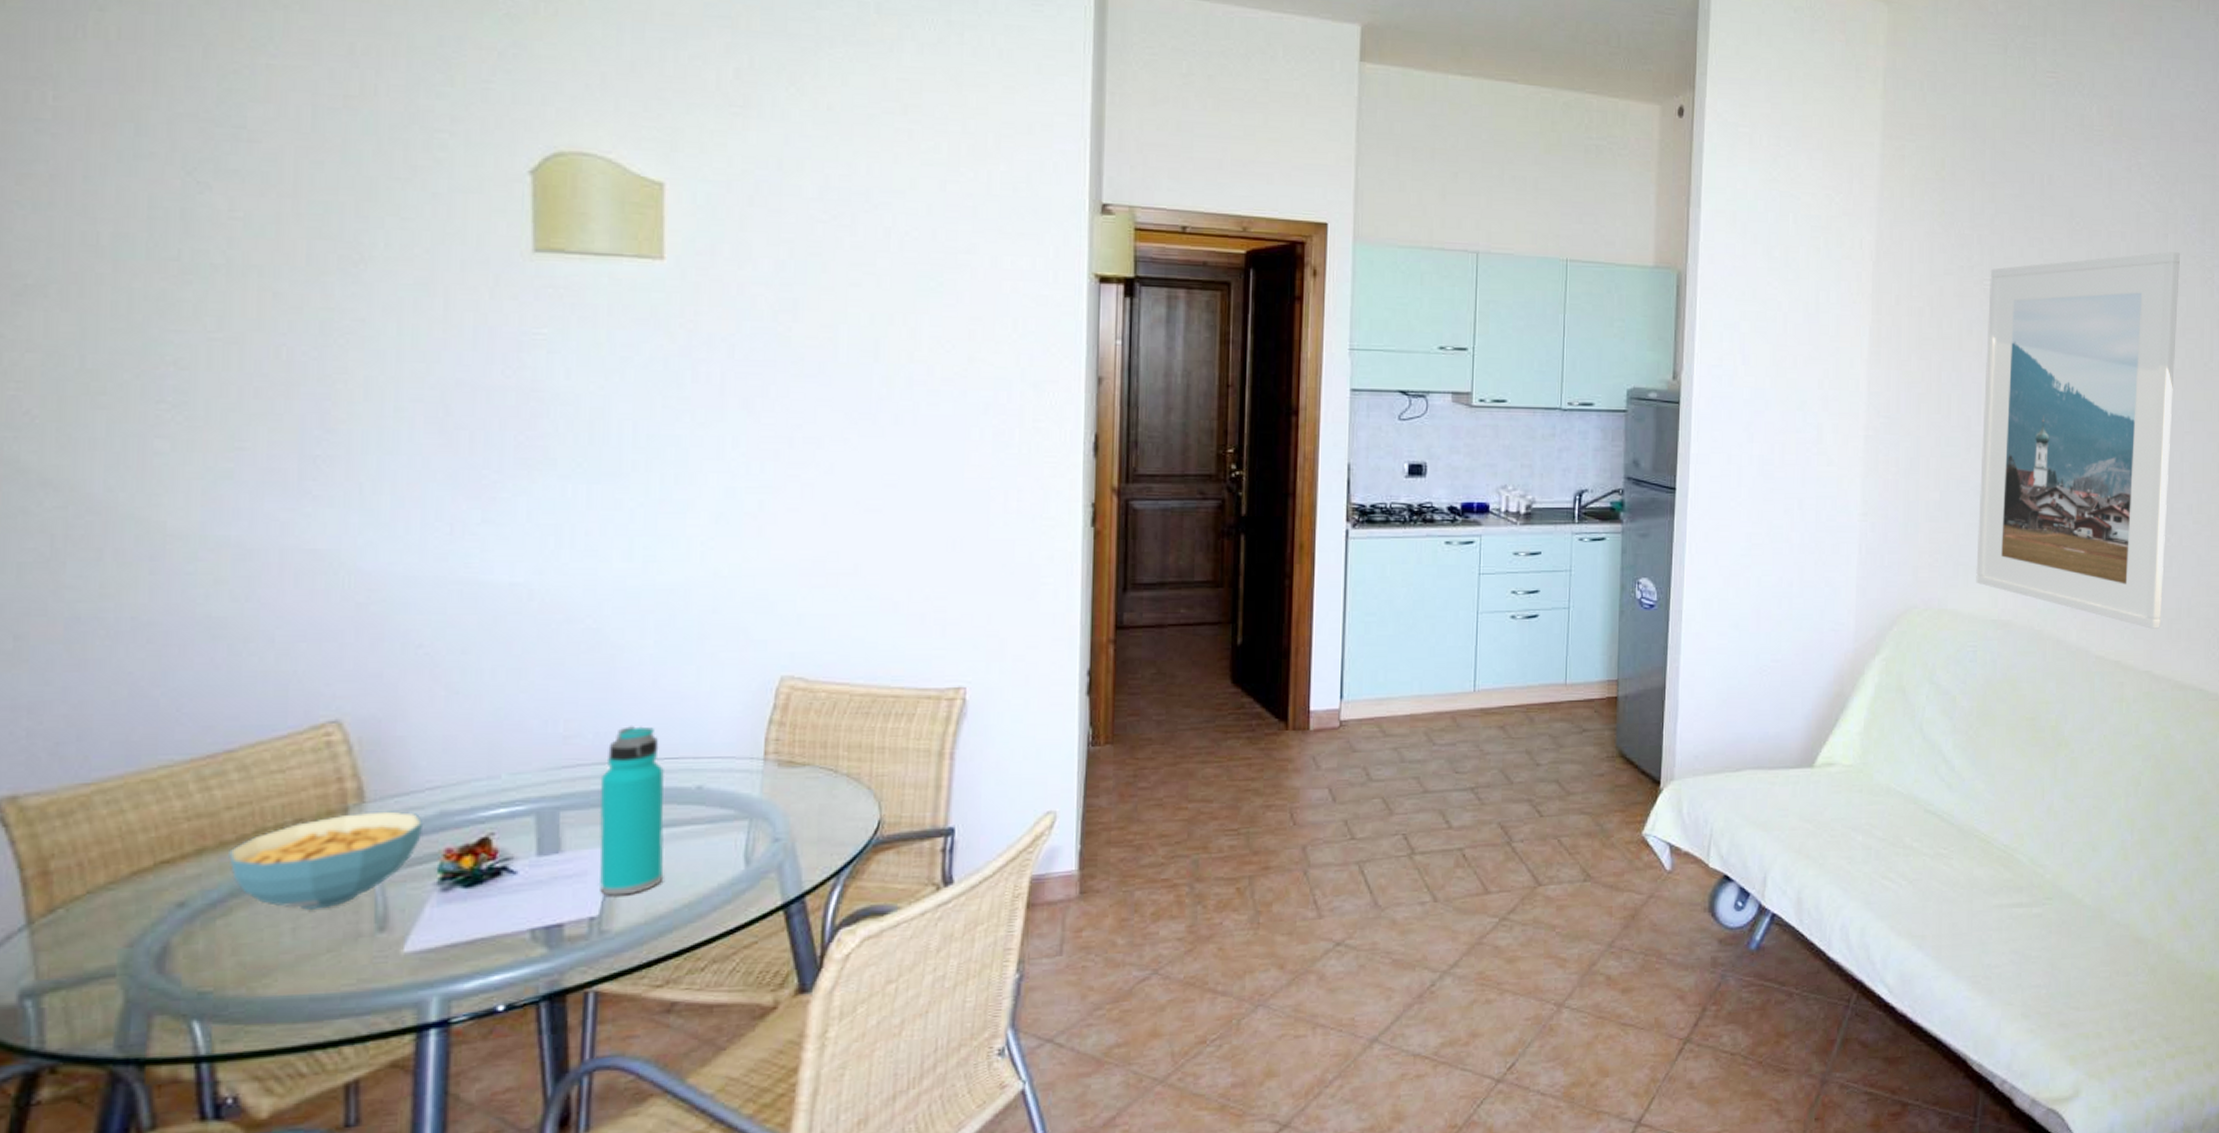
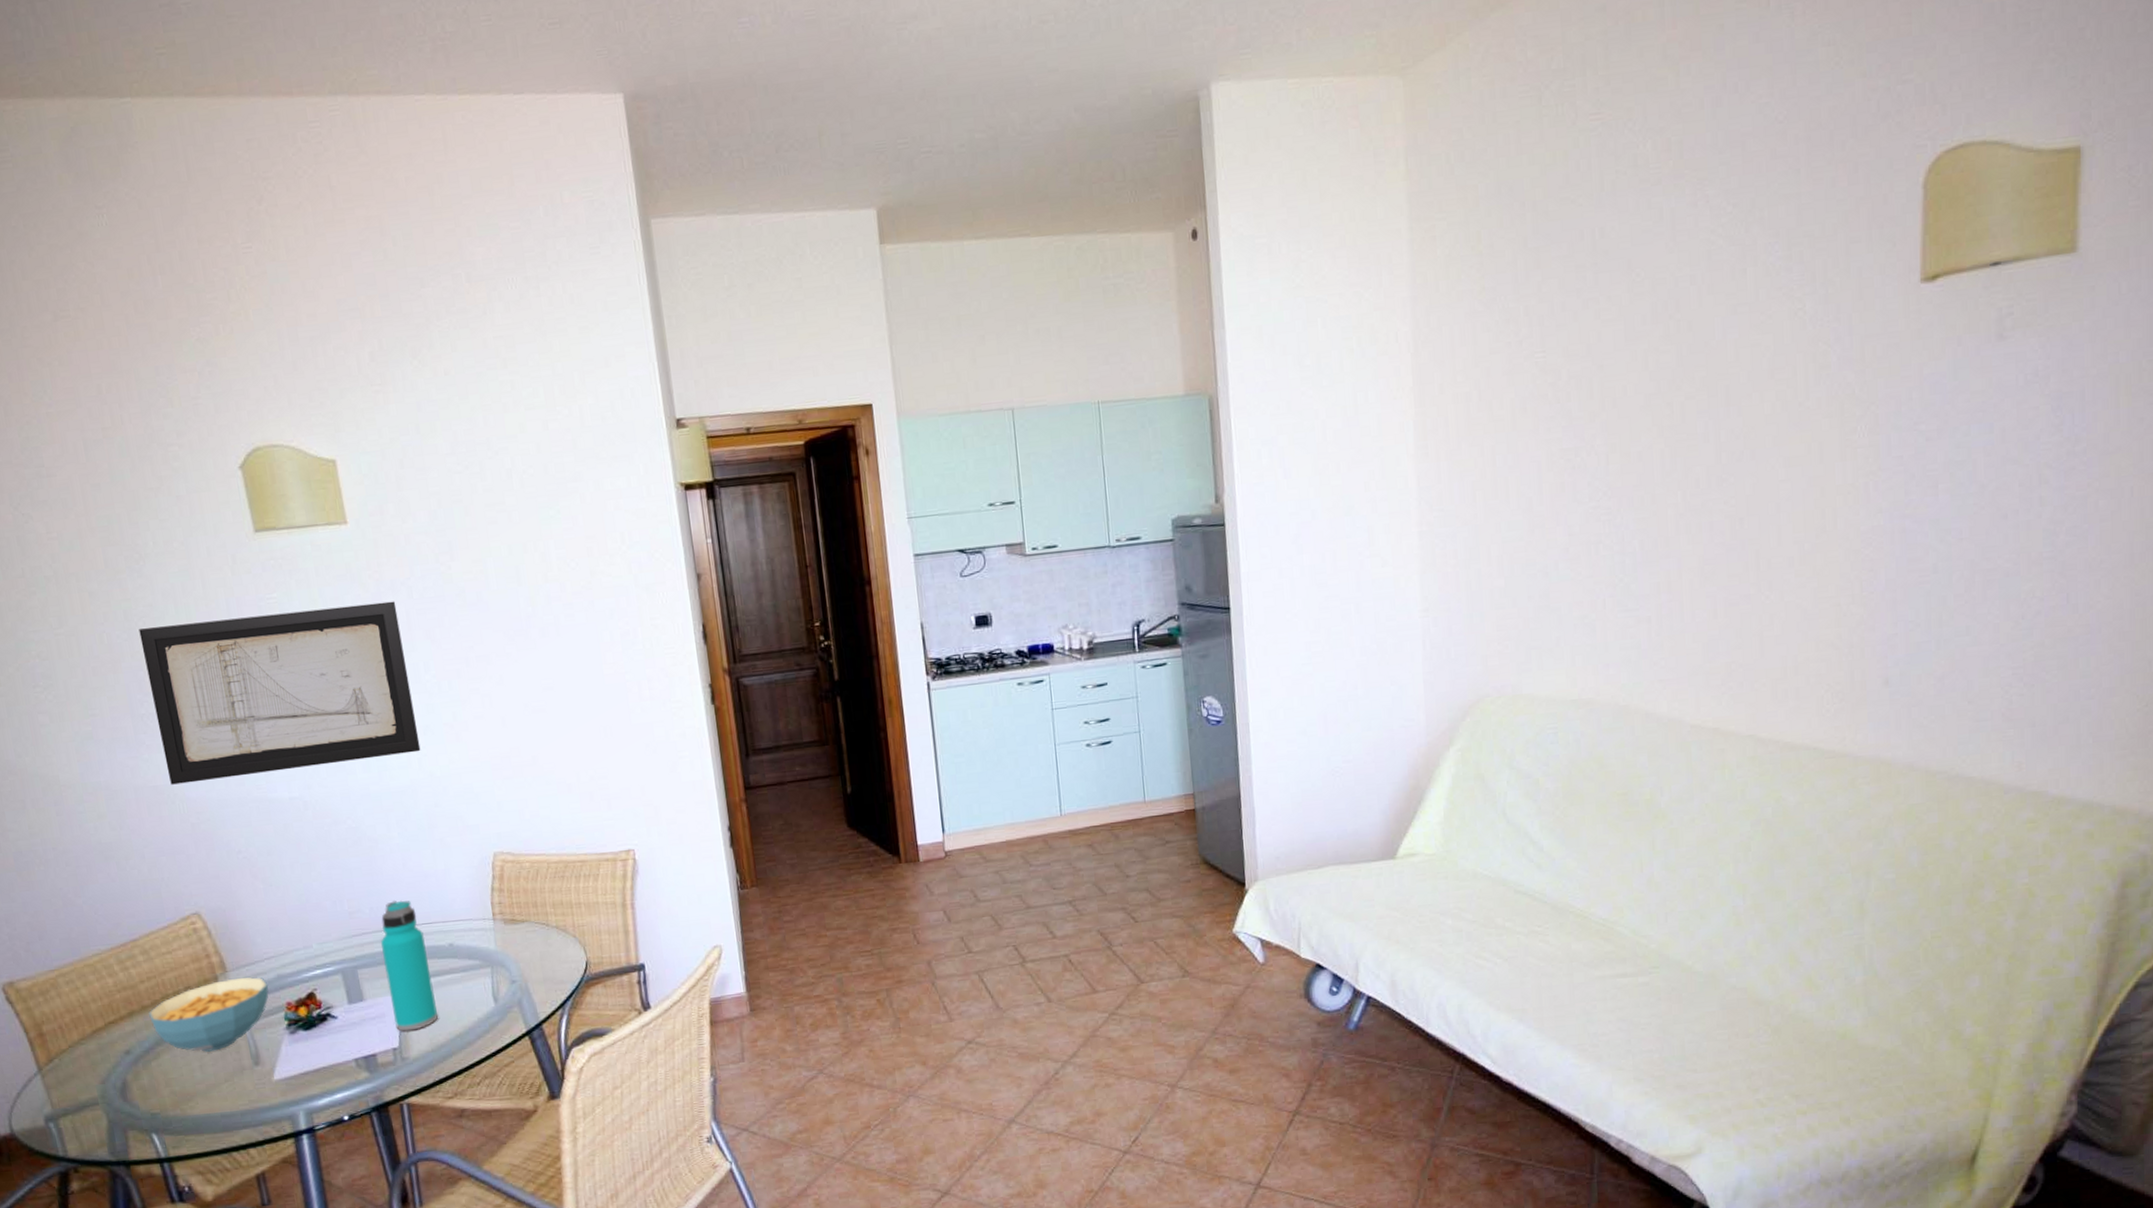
wall art: none [336,348,710,551] -> present [139,601,421,785]
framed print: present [1976,252,2180,629] -> none [1541,286,1764,692]

